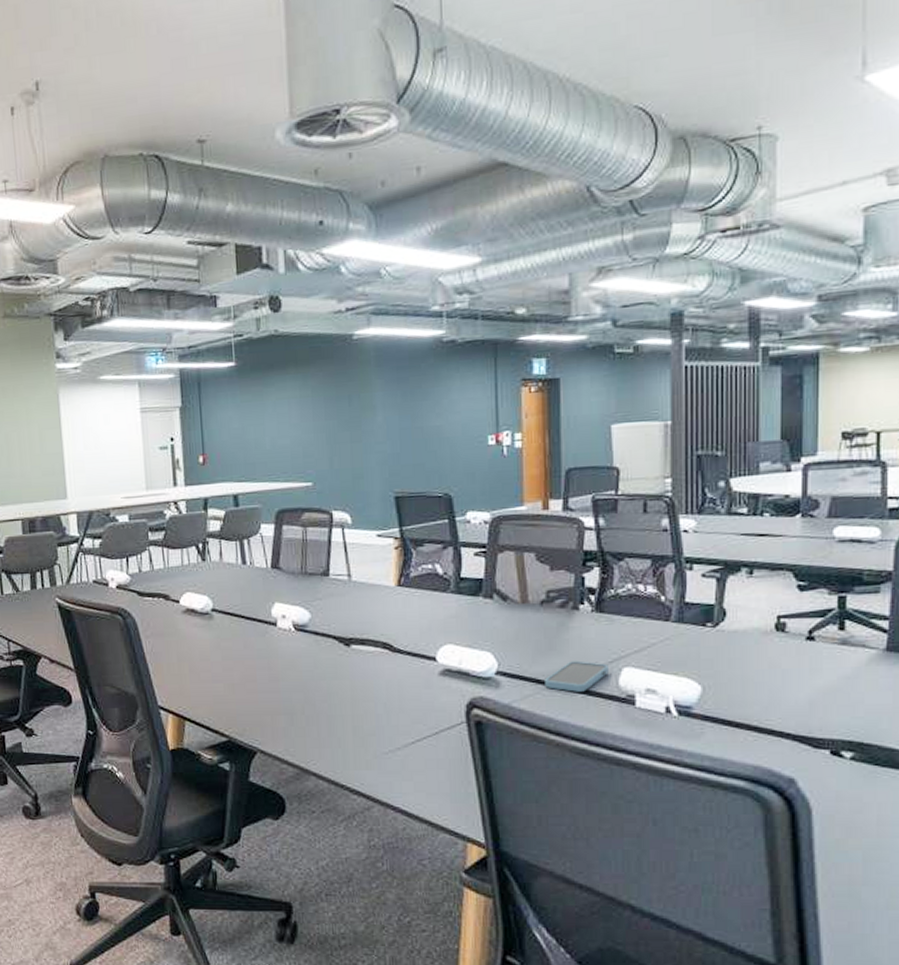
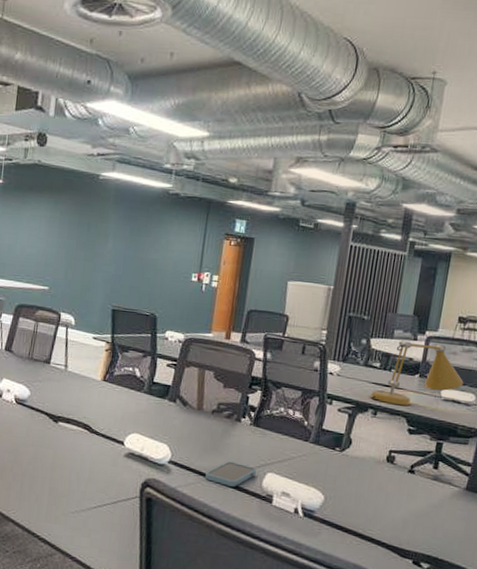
table lamp: none [741,471,862,558] -> present [370,340,464,406]

